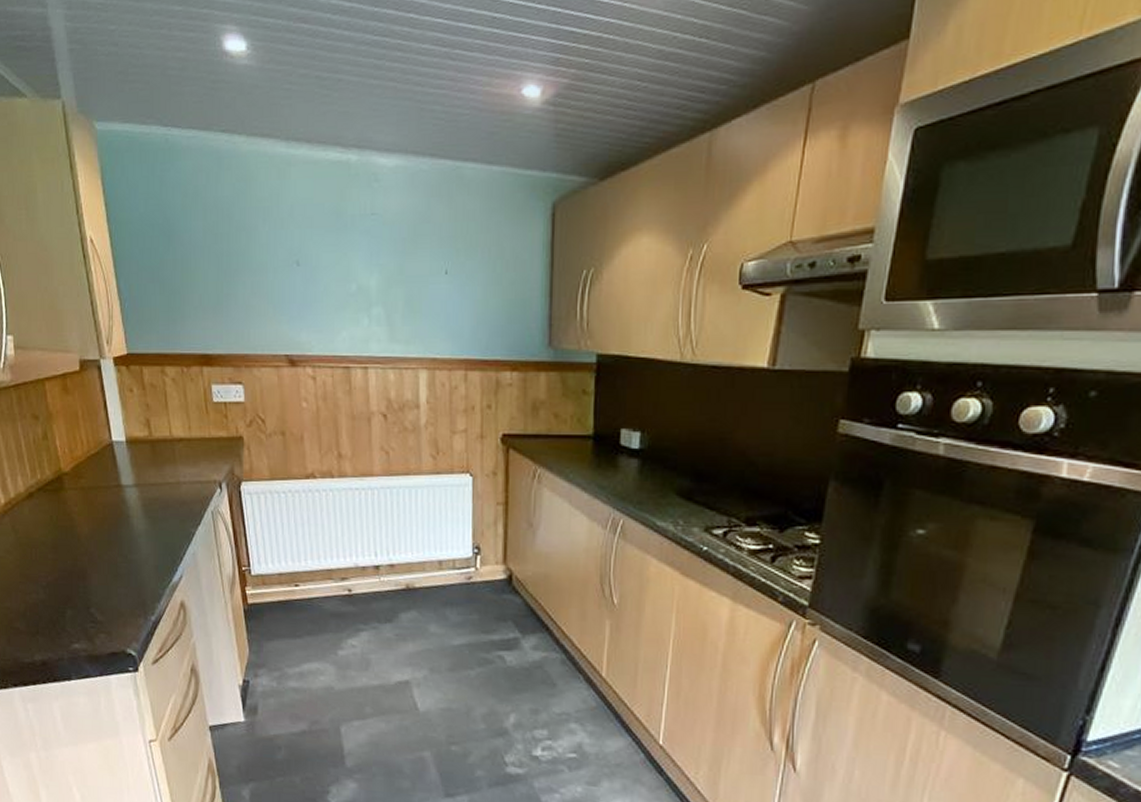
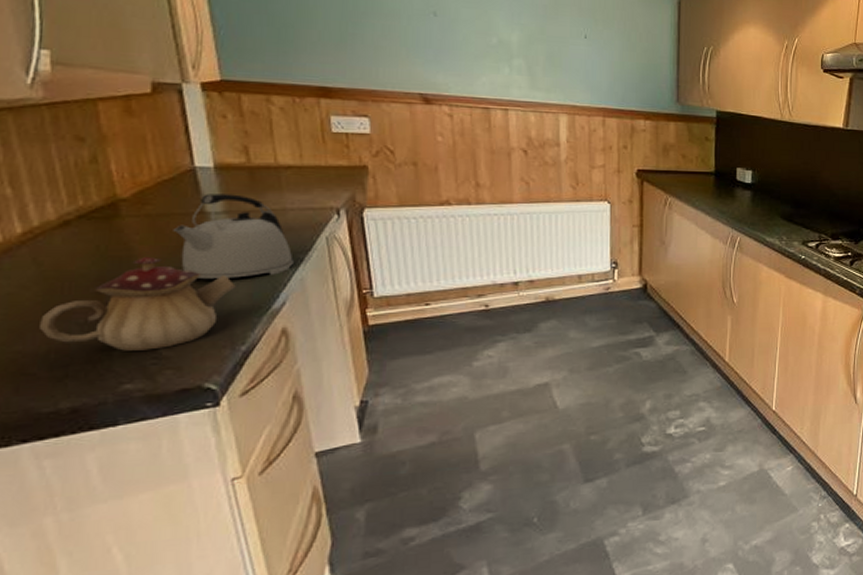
teapot: none [19,526,146,614] -> present [40,256,236,351]
kettle: none [100,467,187,550] -> present [173,194,293,278]

